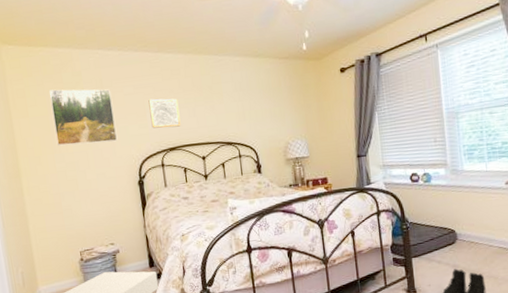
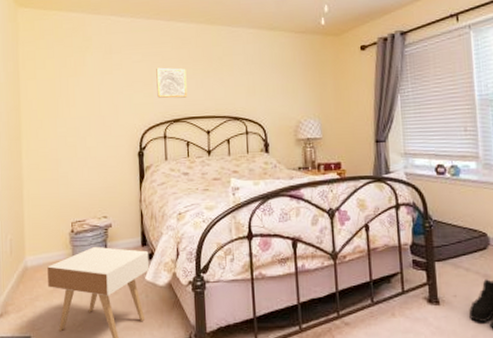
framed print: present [49,89,118,146] -> none [59,53,122,110]

